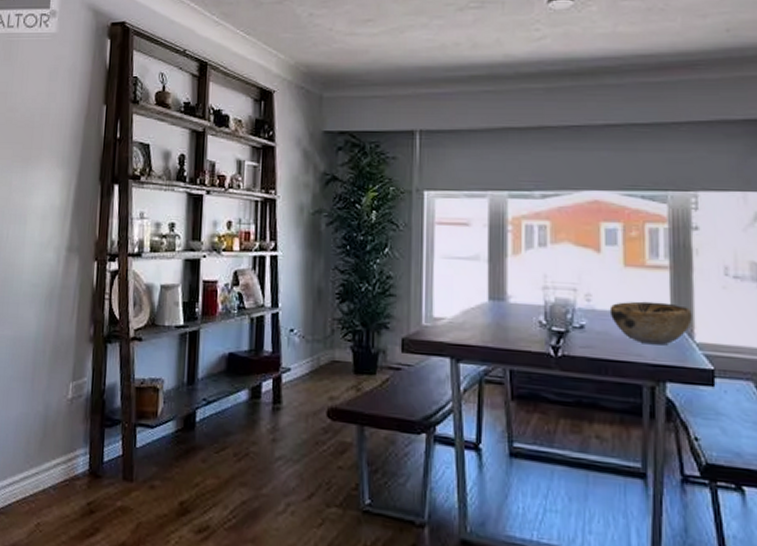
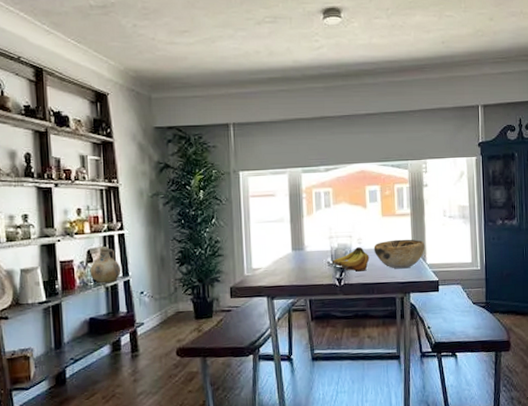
ceramic jug: none [234,269,270,314] -> present [90,247,121,284]
fruit: none [545,306,603,341] -> present [331,247,370,272]

